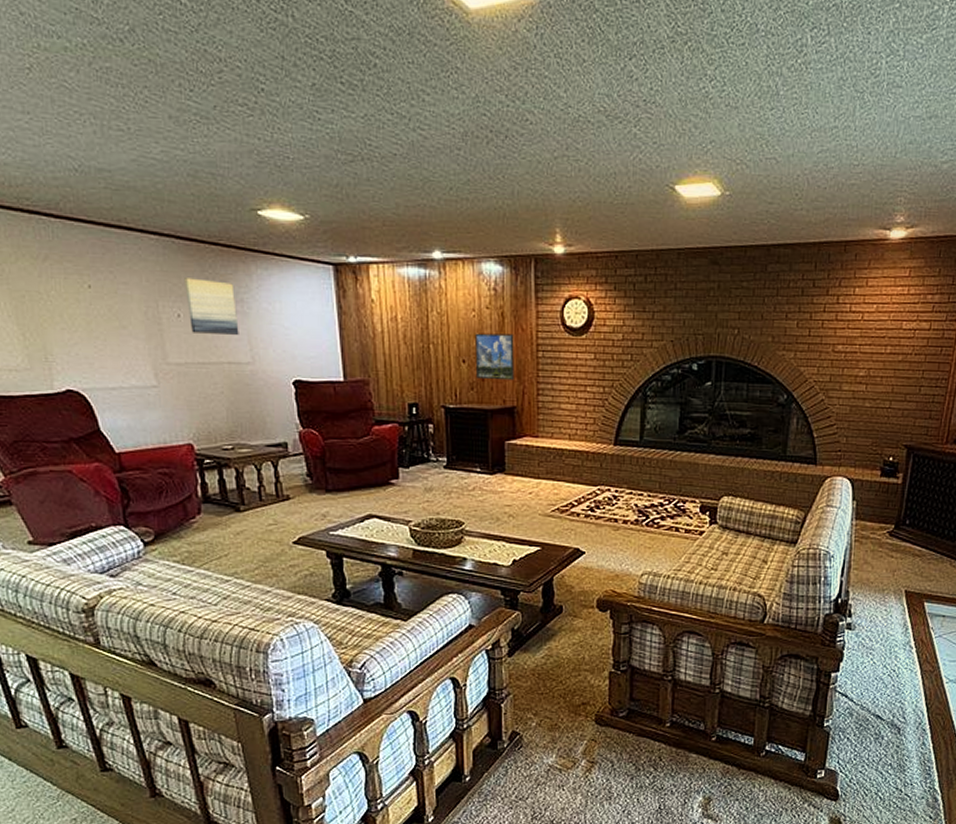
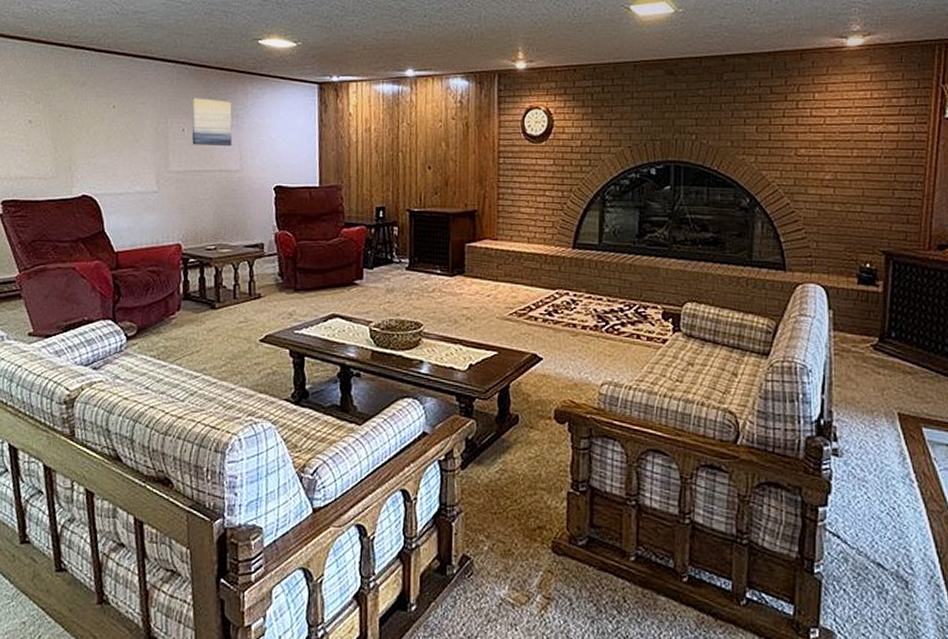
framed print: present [475,333,514,381] -> none [439,141,477,186]

